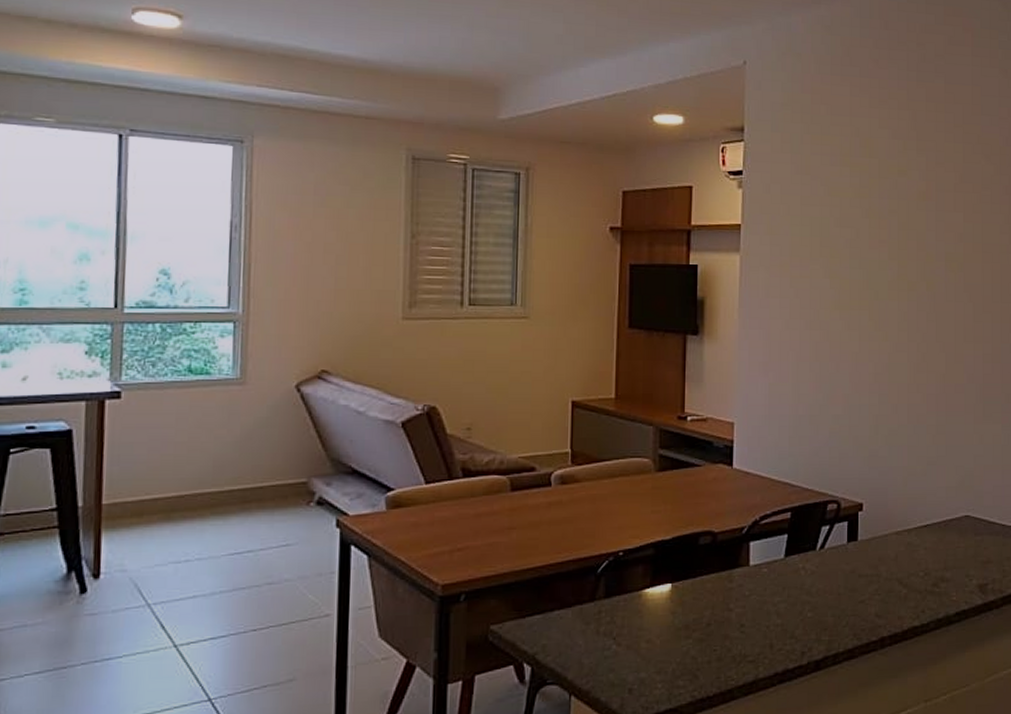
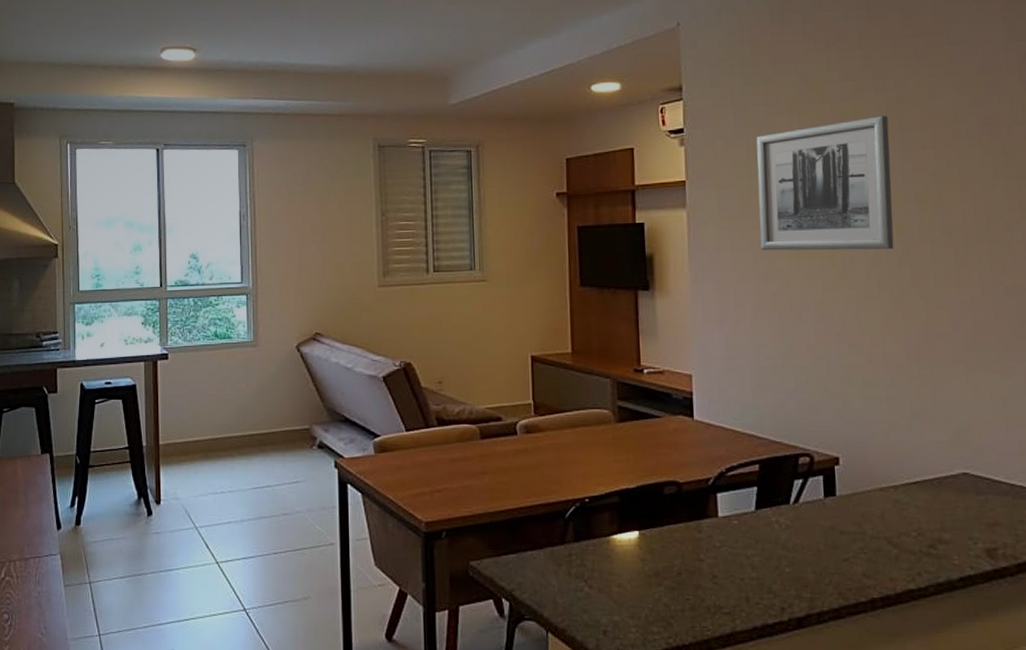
wall art: none [807,176,927,304] -> present [756,115,894,251]

